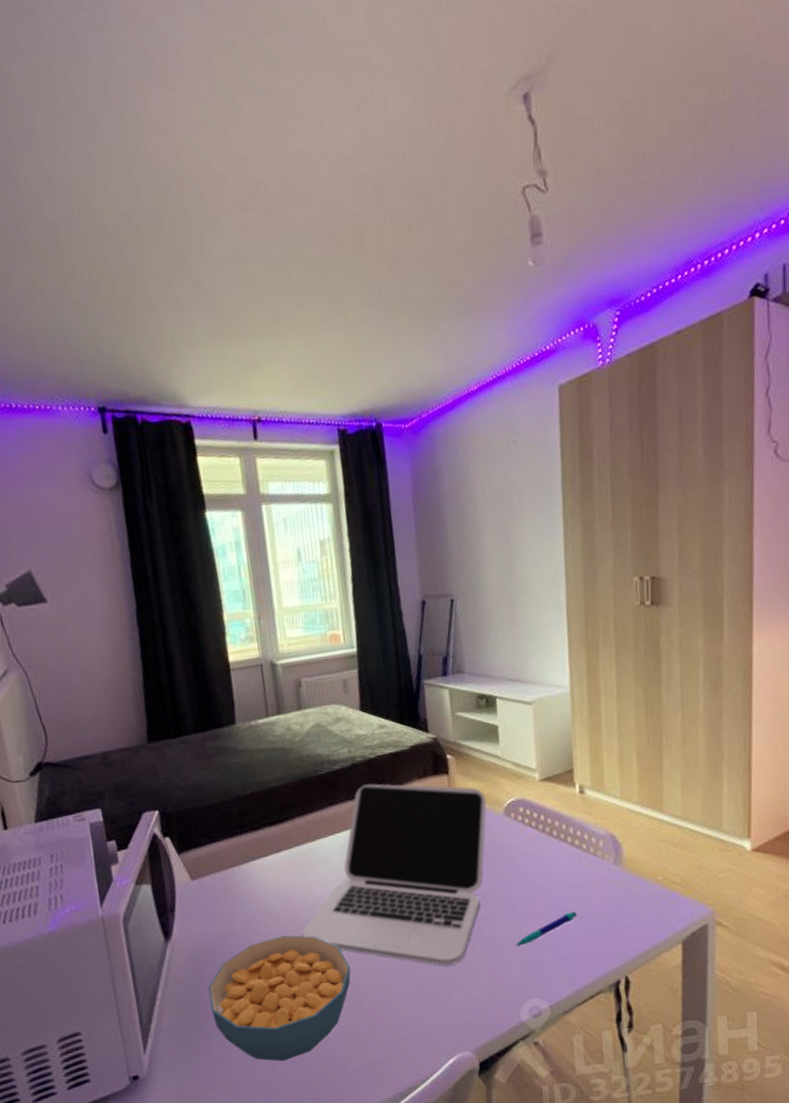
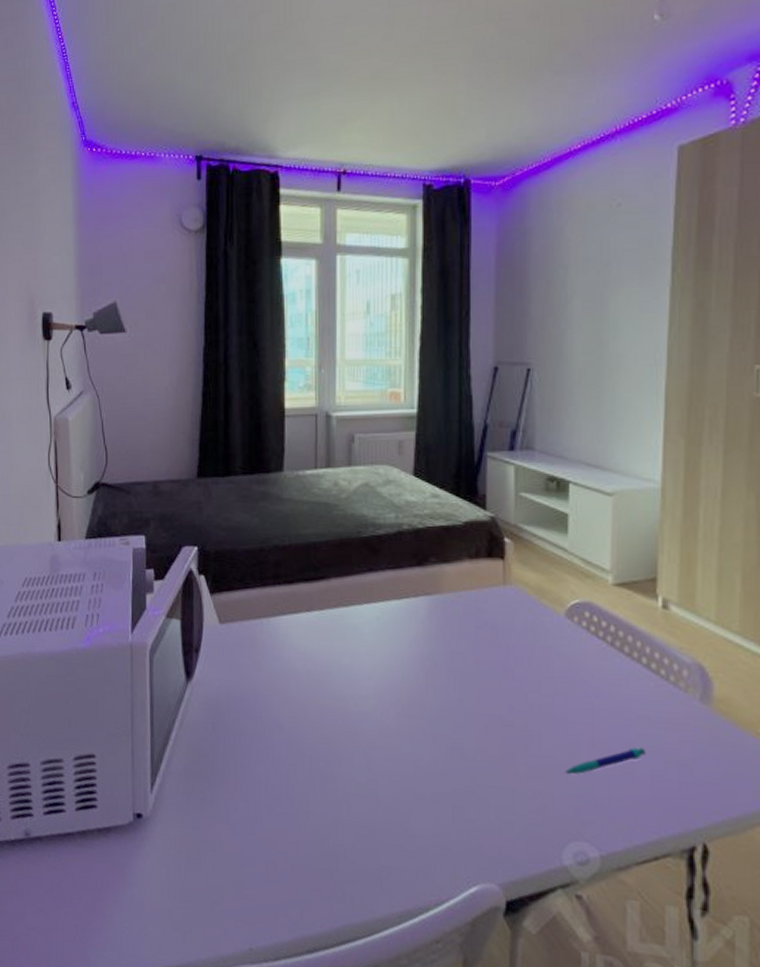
cereal bowl: present [208,935,351,1061] -> none [221,701,371,839]
laptop: present [302,783,487,965] -> none [323,556,546,777]

